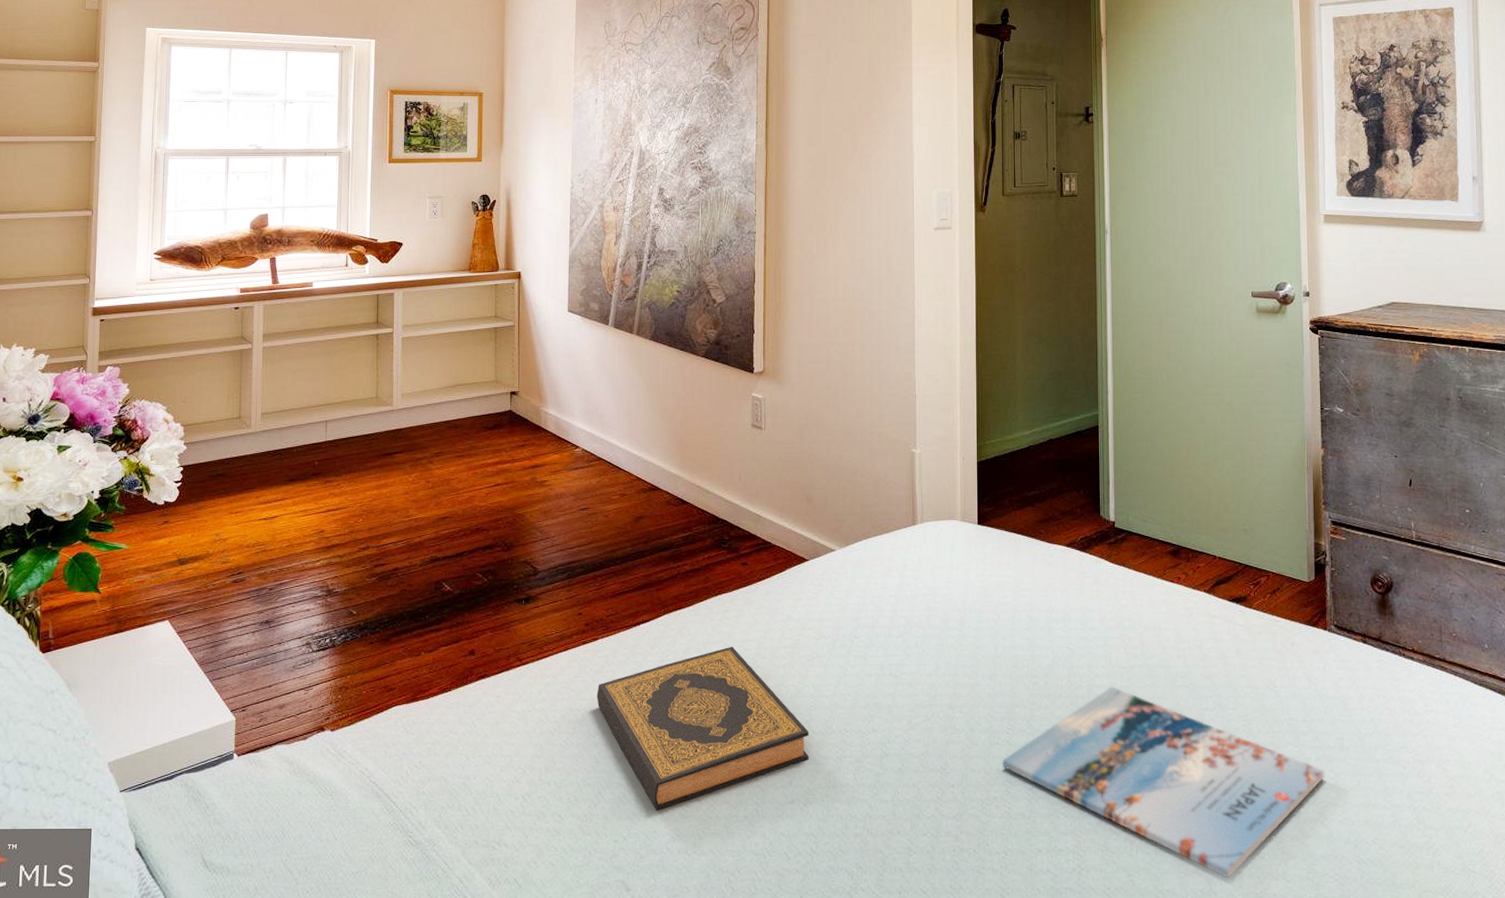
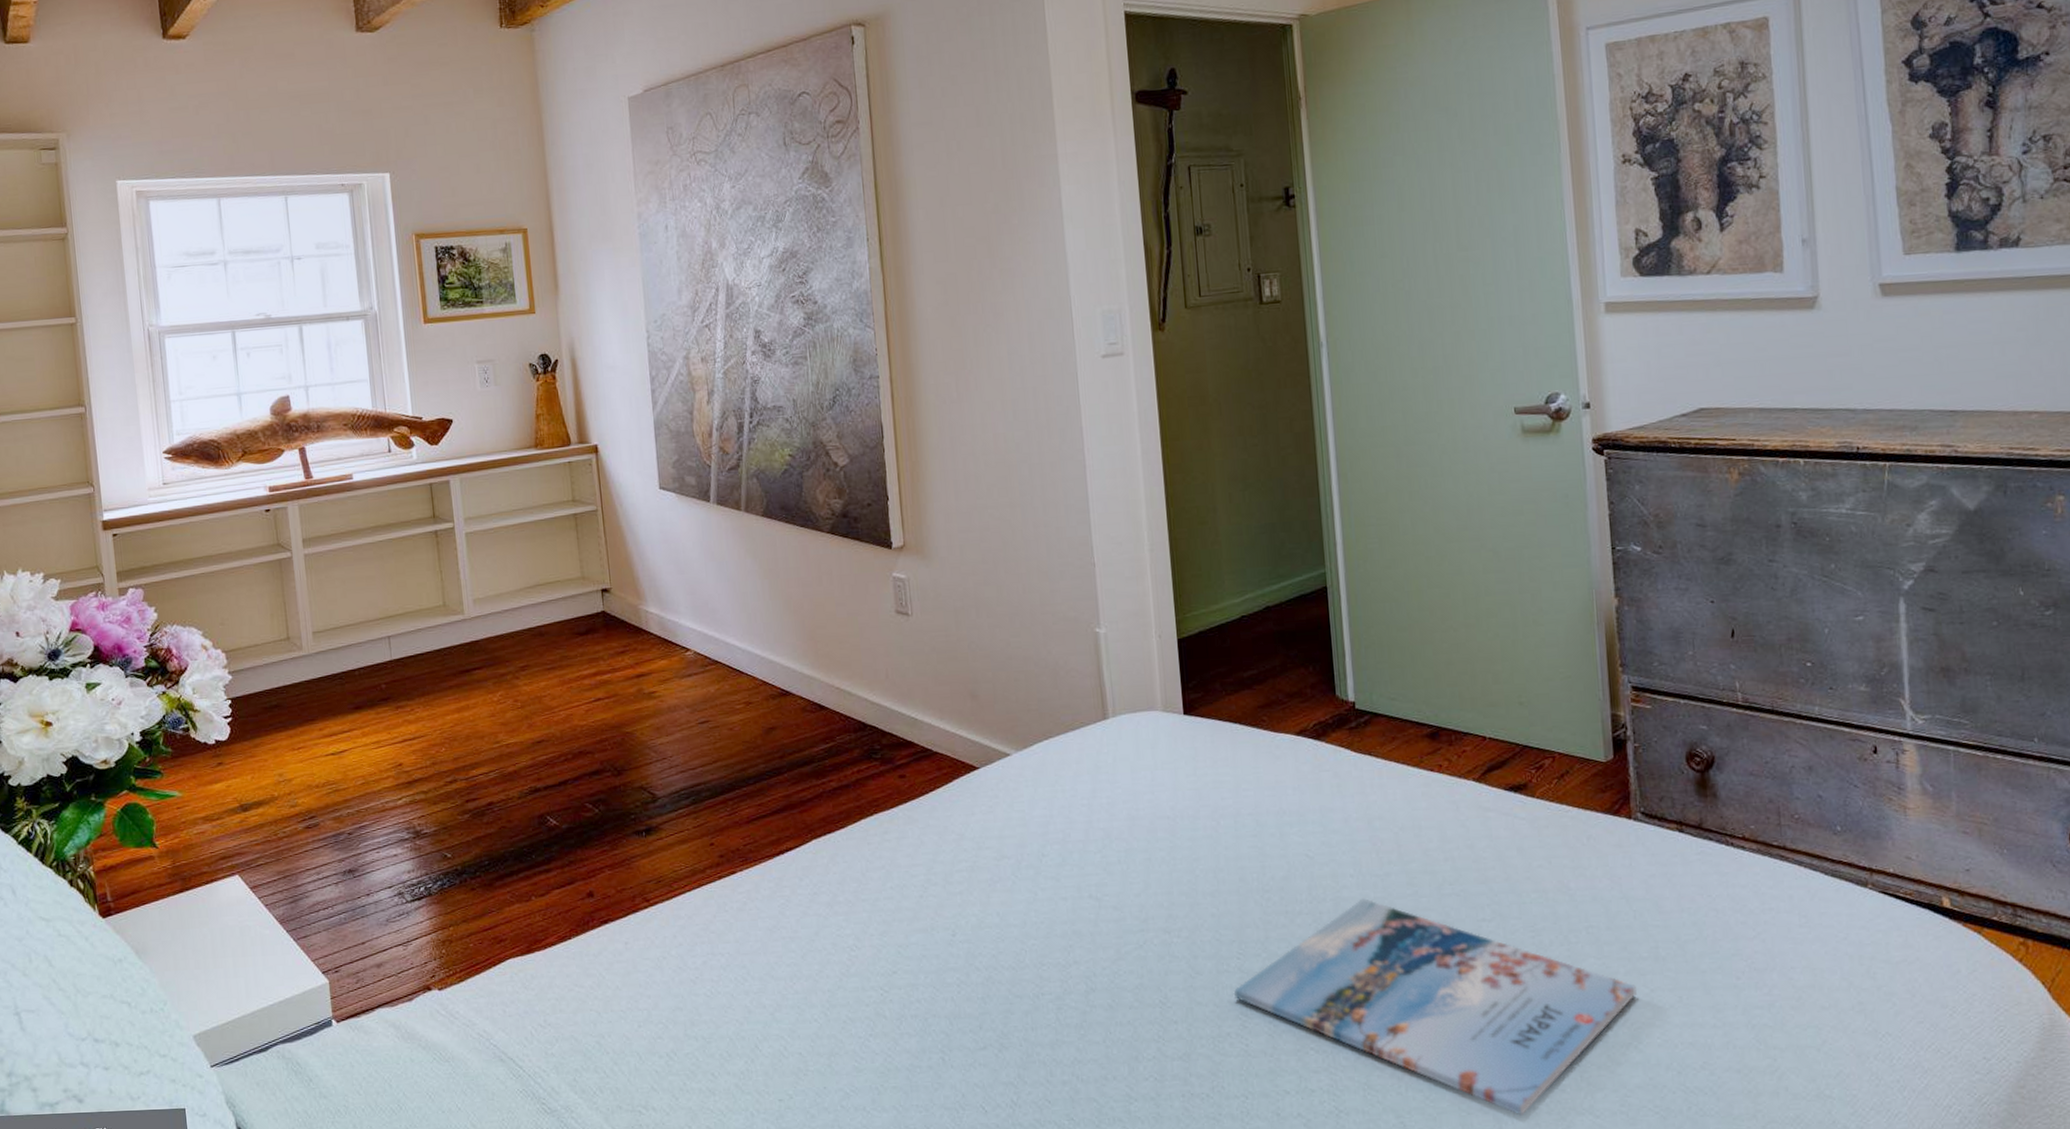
hardback book: present [597,646,809,810] -> none [741,872,1000,1063]

